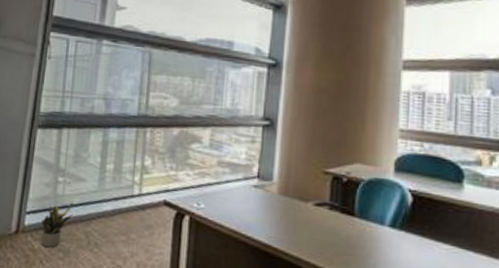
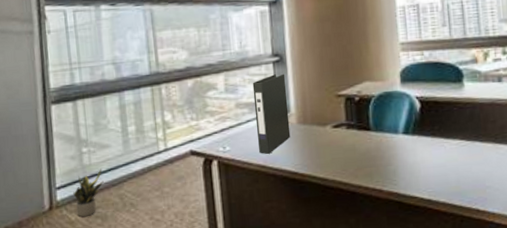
binder: none [234,138,274,220] -> present [252,73,291,154]

